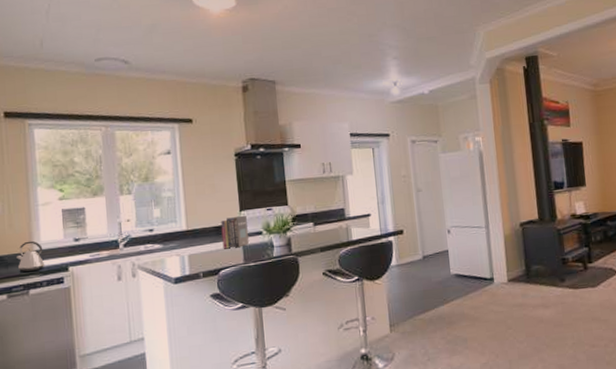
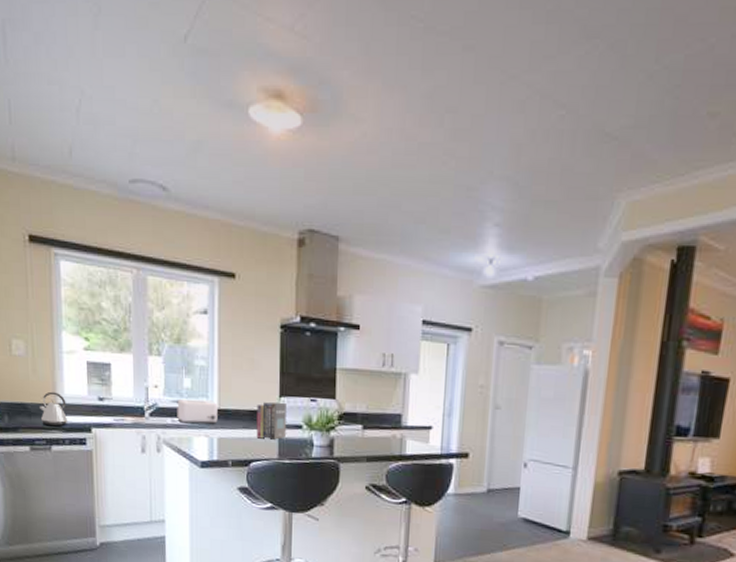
toaster: none [148,224,187,248] -> present [177,398,218,425]

